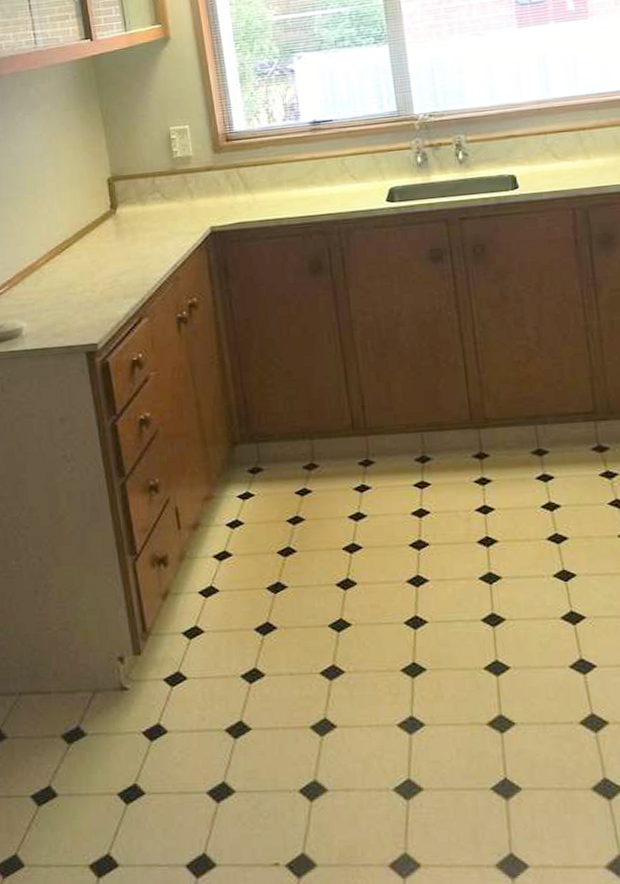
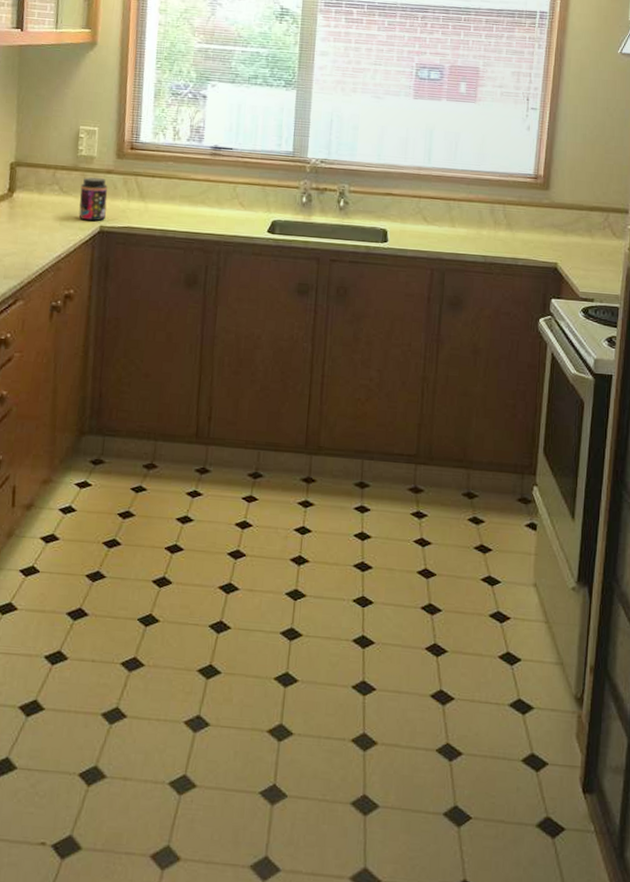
jar: none [182,177,214,224] -> present [78,177,108,222]

